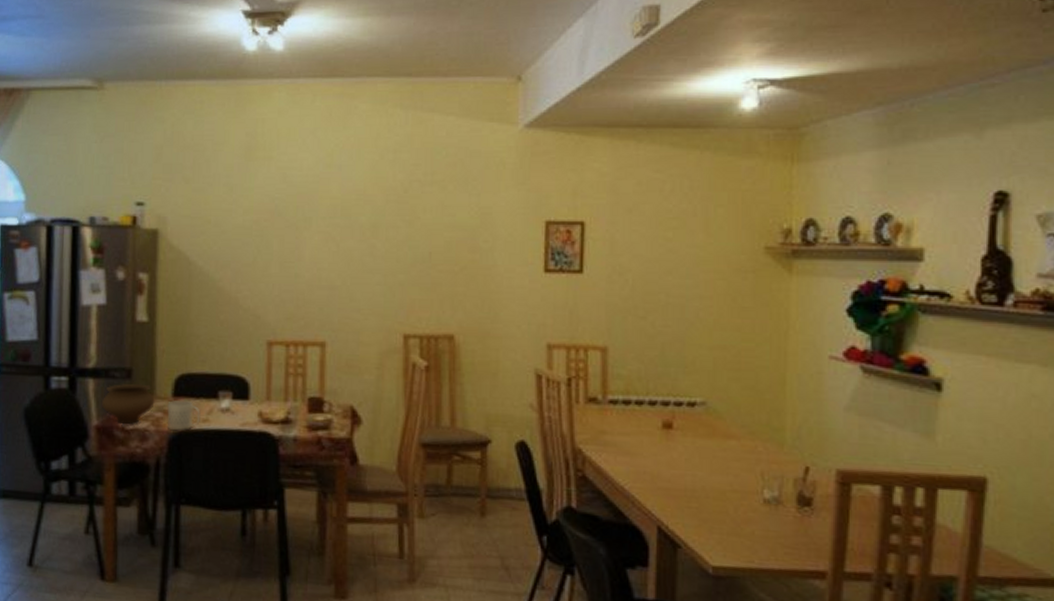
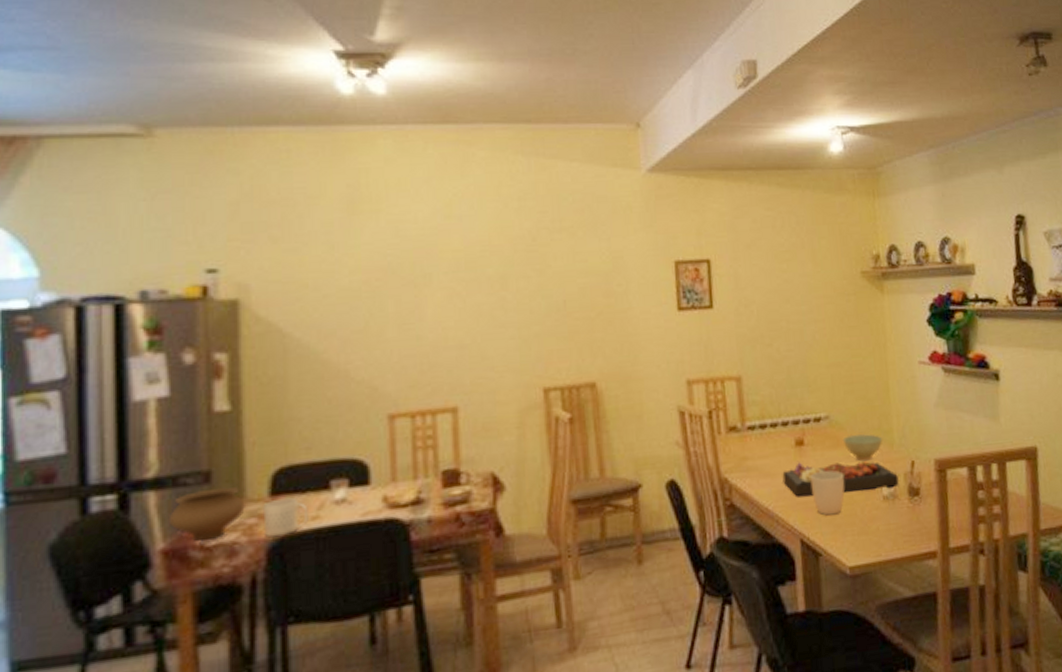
food platter: none [643,444,786,492] -> present [782,461,899,497]
cup: none [676,458,718,508] -> present [810,470,845,516]
bowl: none [720,427,771,458] -> present [842,434,883,461]

